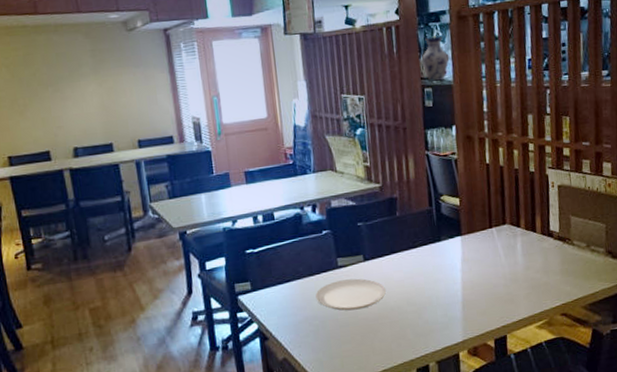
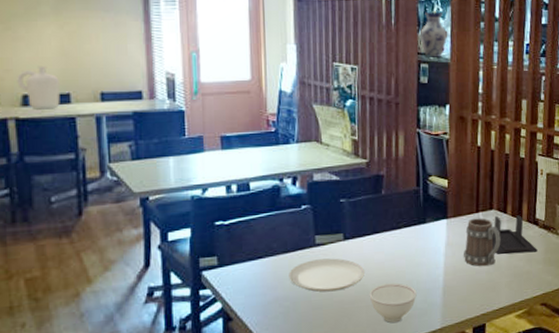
water jug: none [67,120,105,160] -> present [17,66,60,110]
bowl: none [391,299,437,338] -> present [369,282,417,324]
beer mug: none [479,233,516,280] -> present [463,218,501,266]
napkin holder: none [507,228,554,268] -> present [492,215,538,254]

